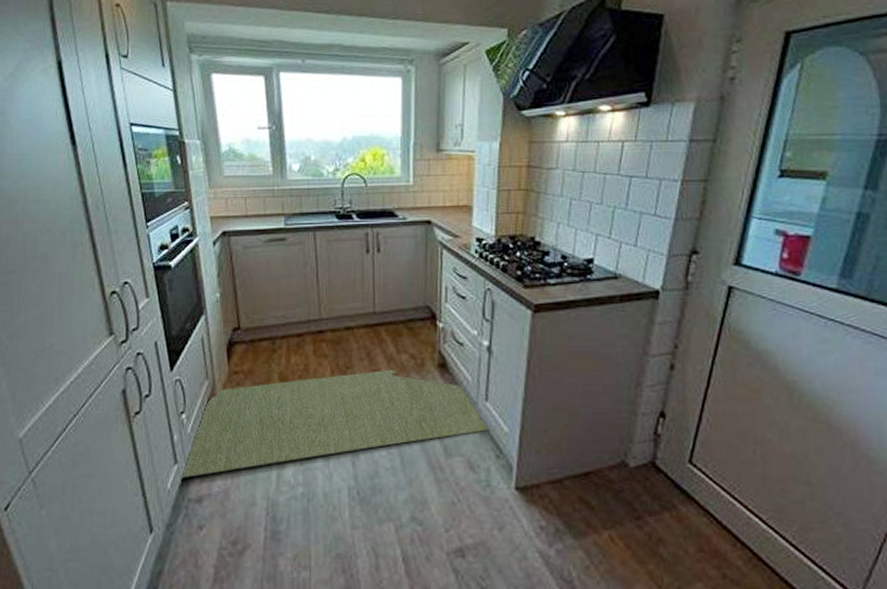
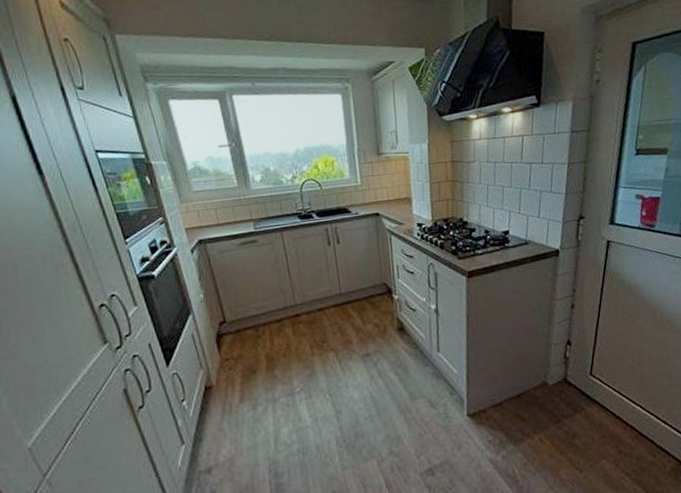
rug: present [180,369,492,479] -> none [189,337,445,456]

